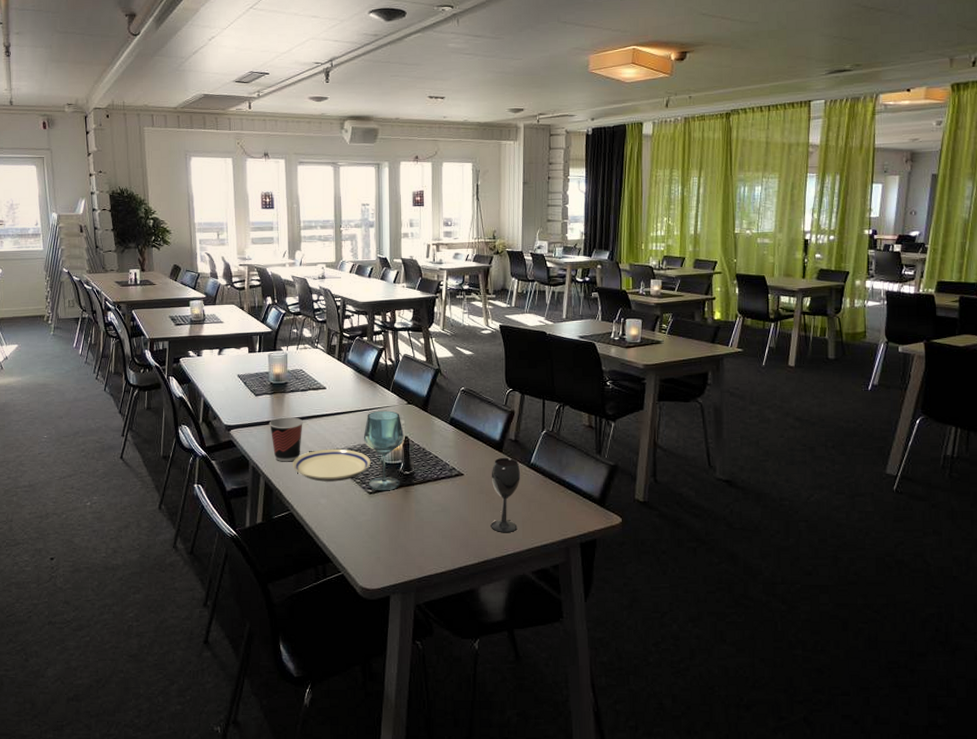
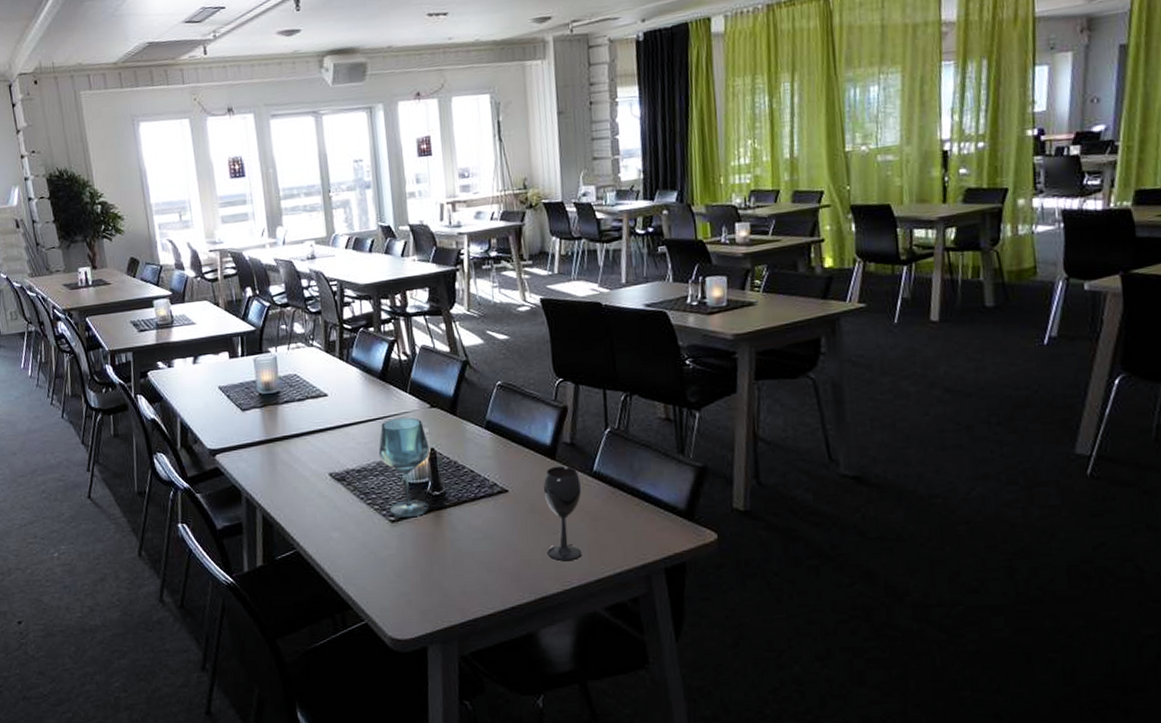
cup: present [269,417,304,462] -> none [261,433,304,490]
plate: present [292,448,371,482] -> none [293,468,391,511]

